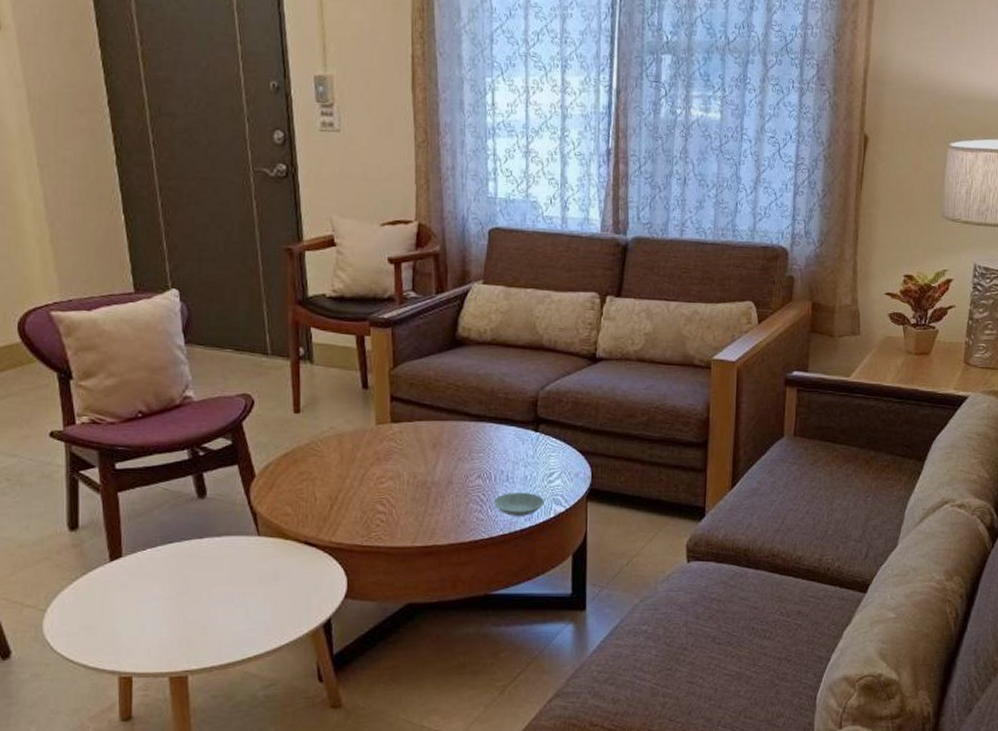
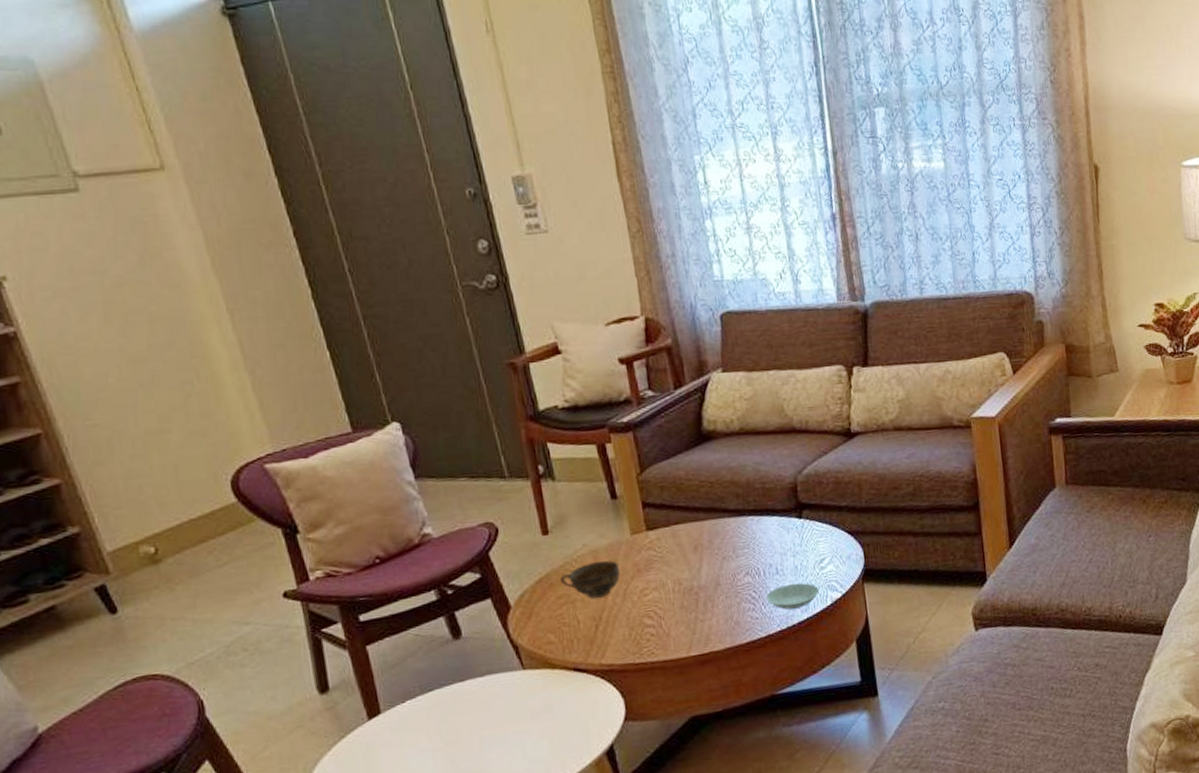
cup: none [305,444,361,479] -> present [560,560,620,599]

